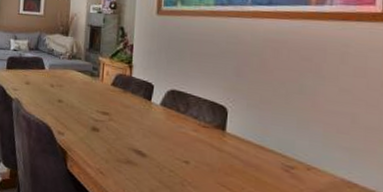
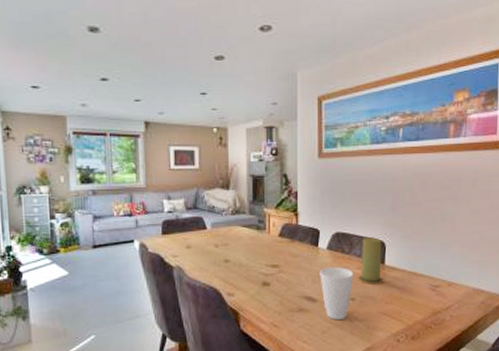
cup: none [151,123,189,182] -> present [320,266,354,320]
candle: none [193,99,224,152] -> present [358,237,384,284]

